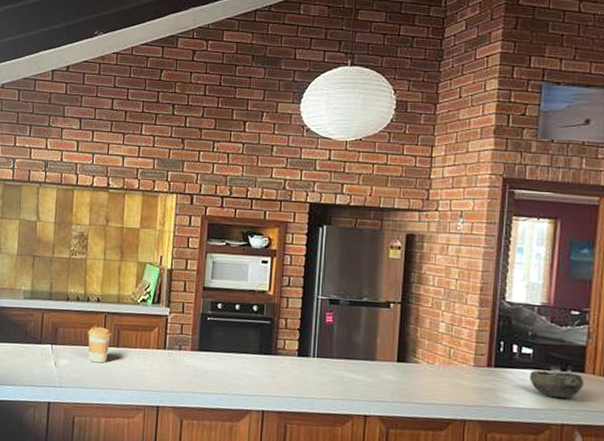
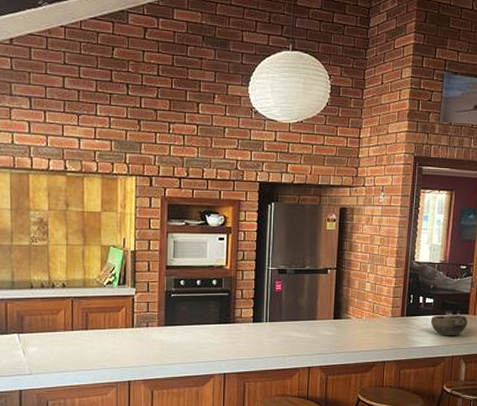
coffee cup: present [88,326,111,363] -> none [55,311,79,347]

